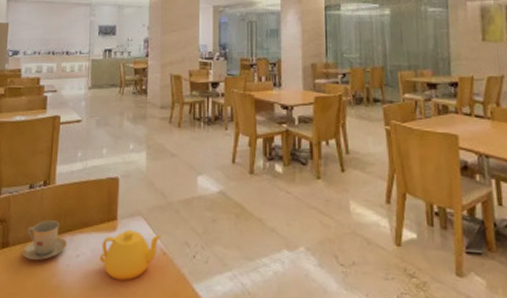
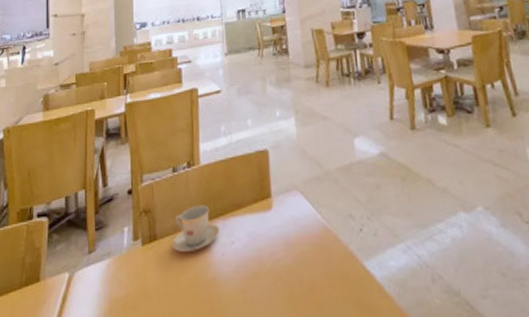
teapot: present [100,229,163,281] -> none [257,206,323,266]

